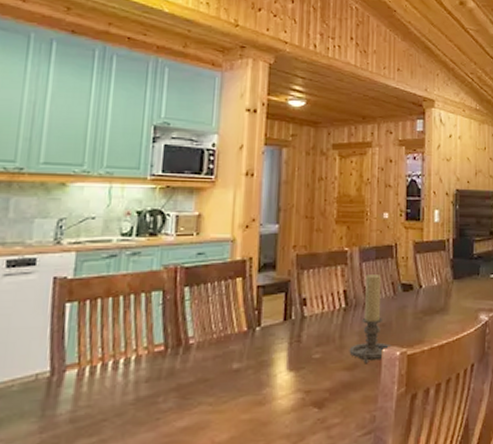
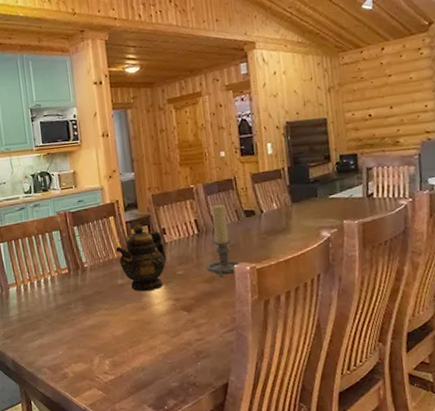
teapot: none [237,290,302,380] -> present [115,224,166,292]

